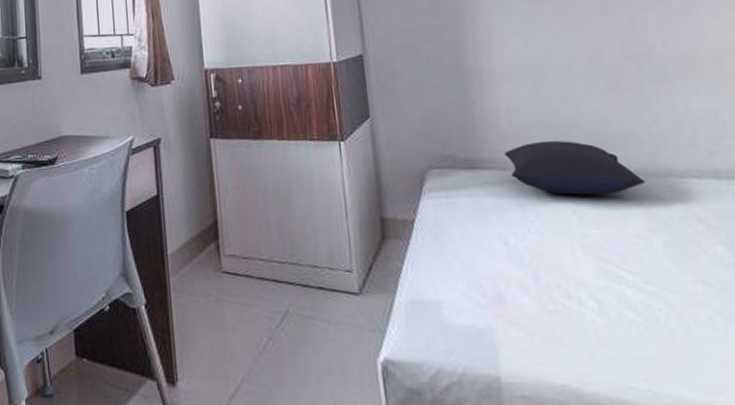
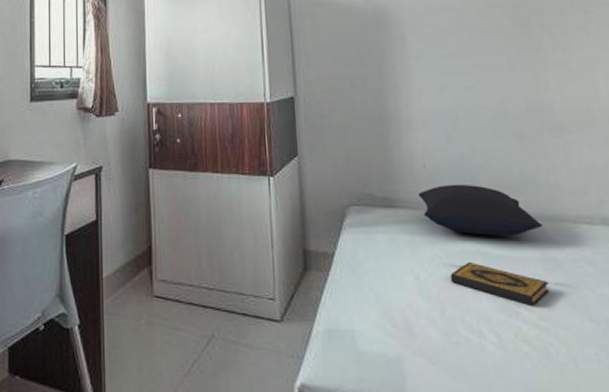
hardback book: none [543,223,656,268] -> present [450,261,550,305]

